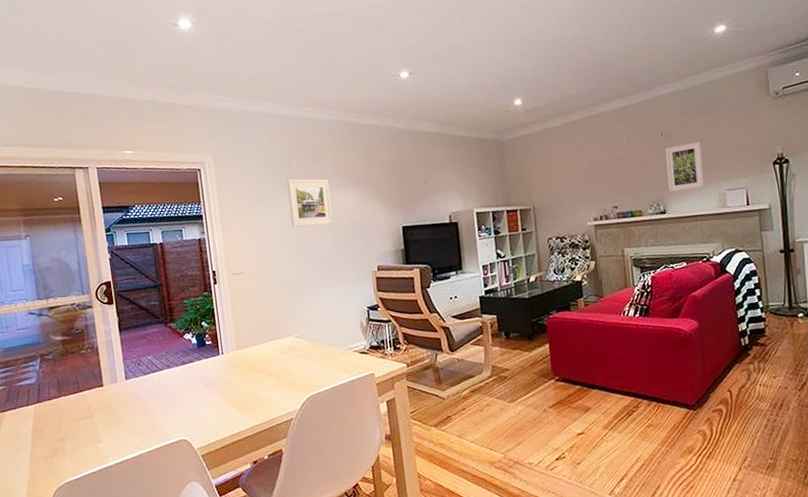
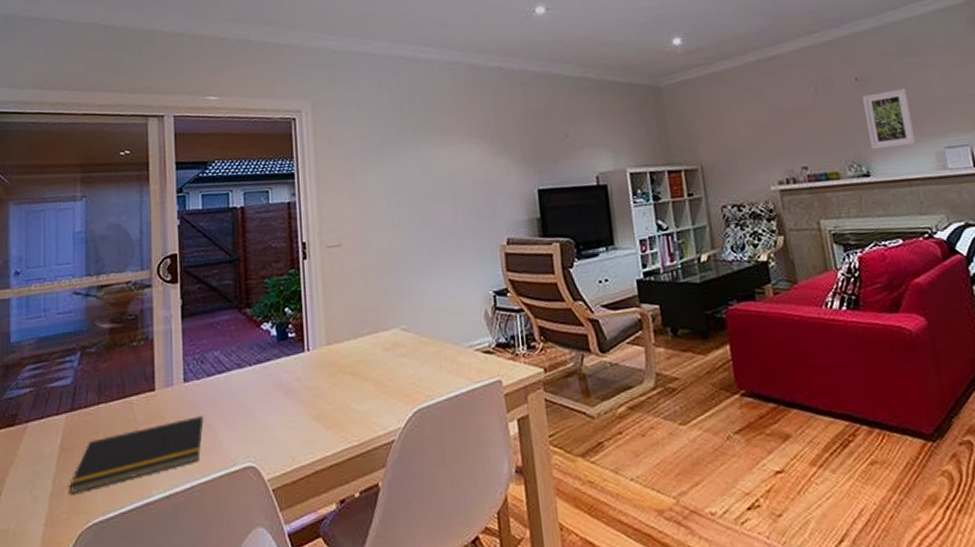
notepad: none [43,404,144,462] -> present [69,416,204,493]
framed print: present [286,178,333,227] -> none [397,130,453,189]

